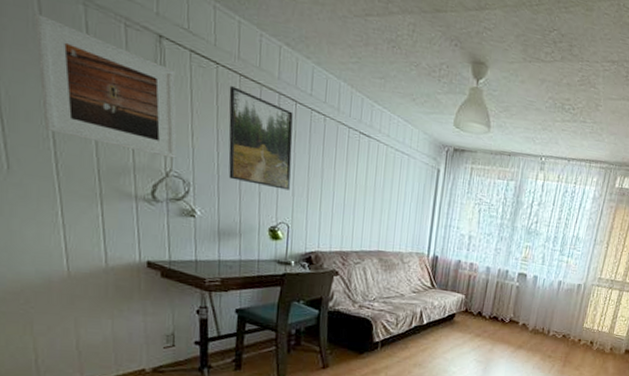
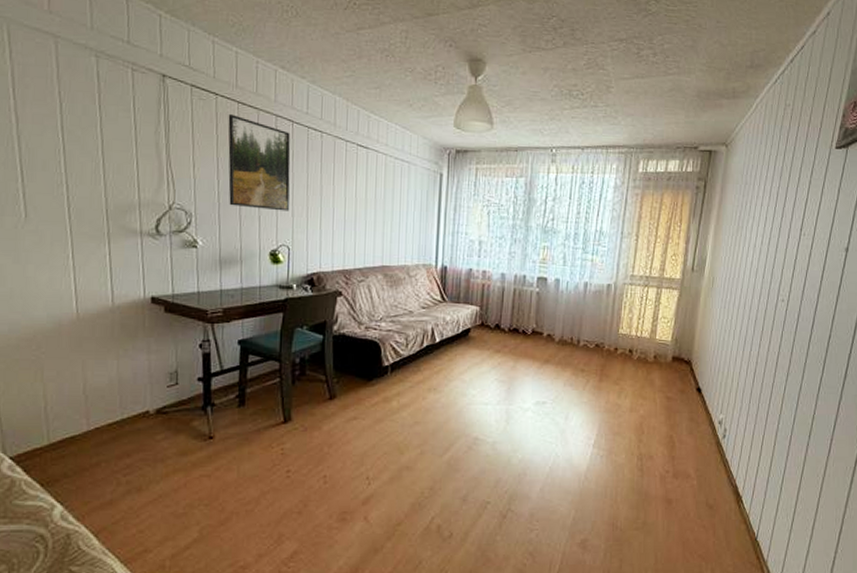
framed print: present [34,13,177,159] -> none [52,69,179,191]

